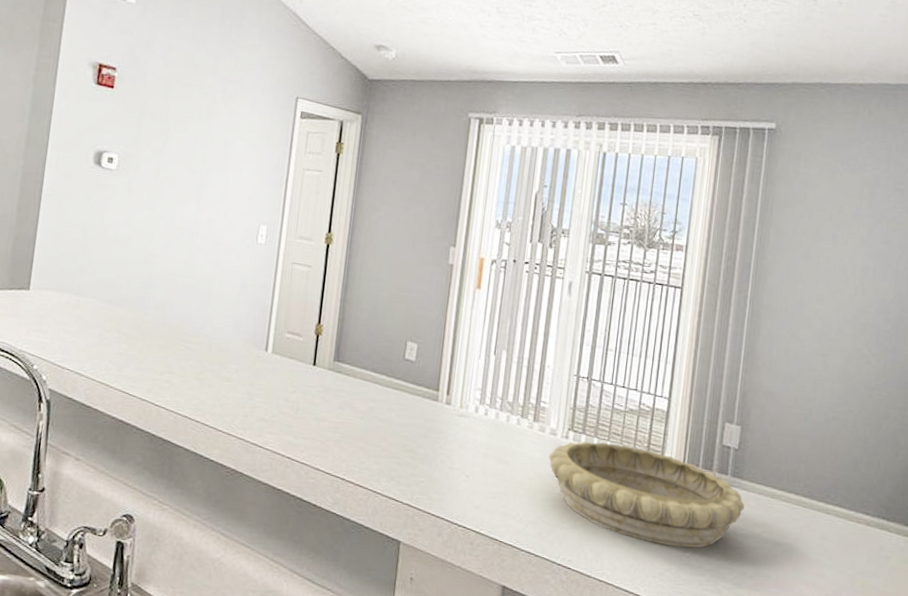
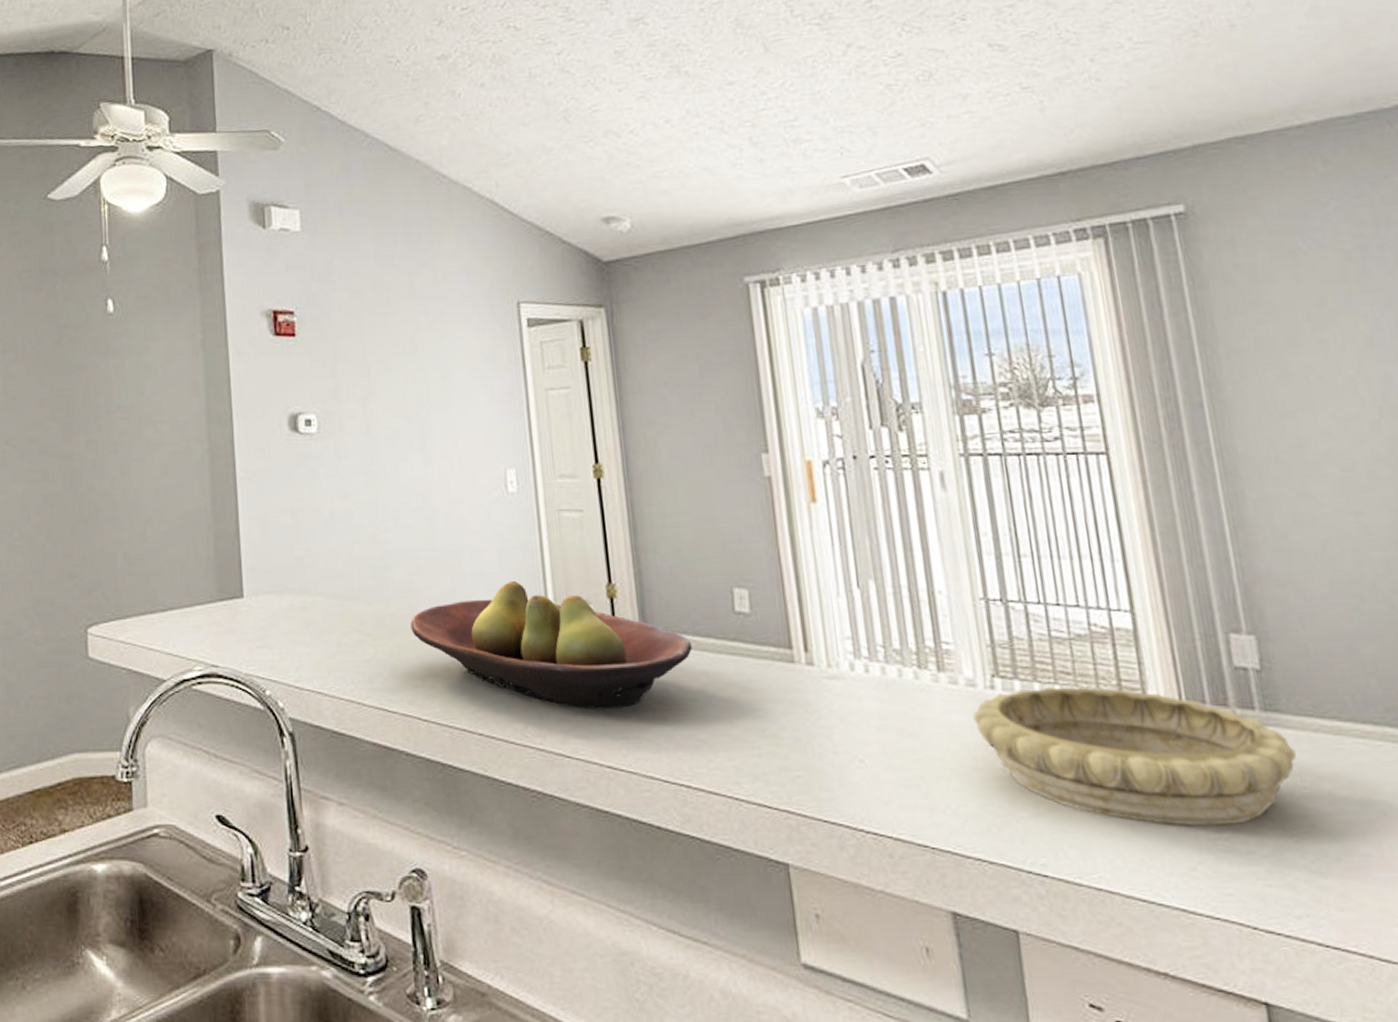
fruit bowl: none [160,310,369,417] -> present [410,580,692,709]

